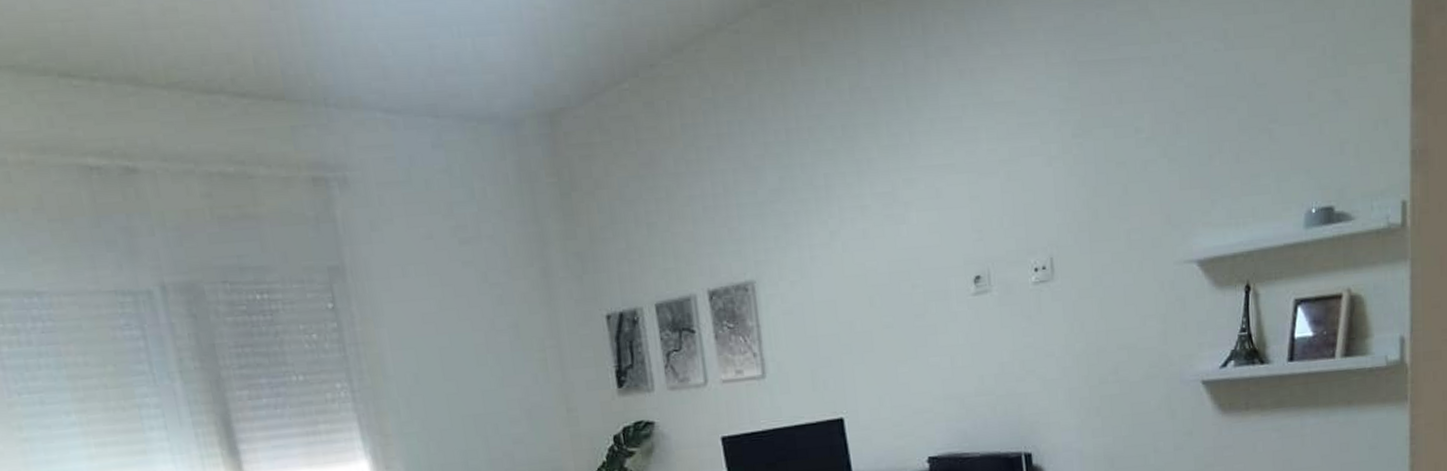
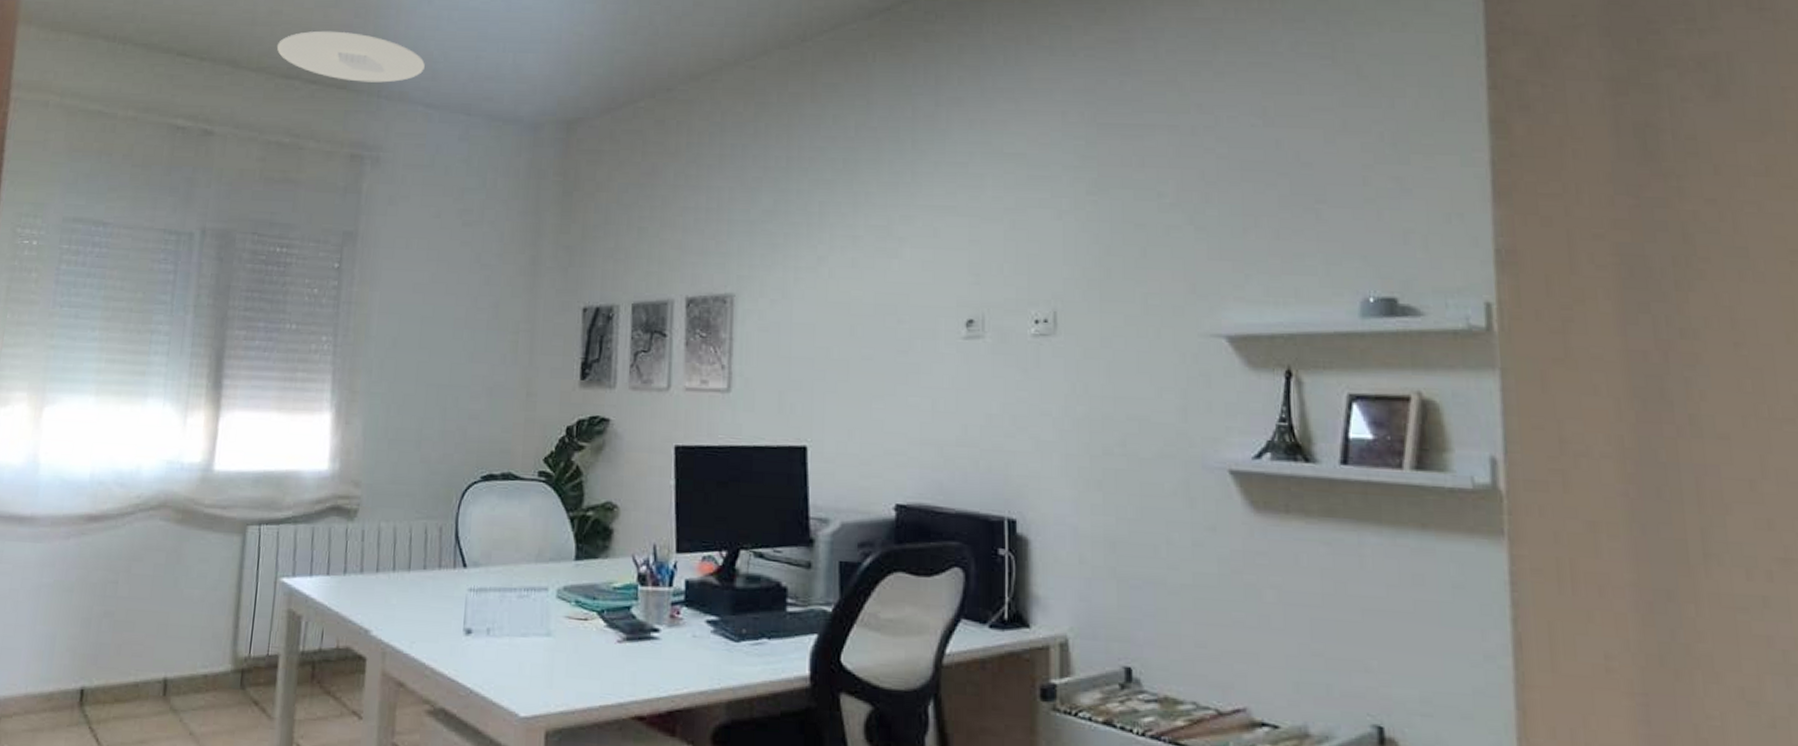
ceiling light: none [183,27,372,90] -> present [276,30,425,83]

